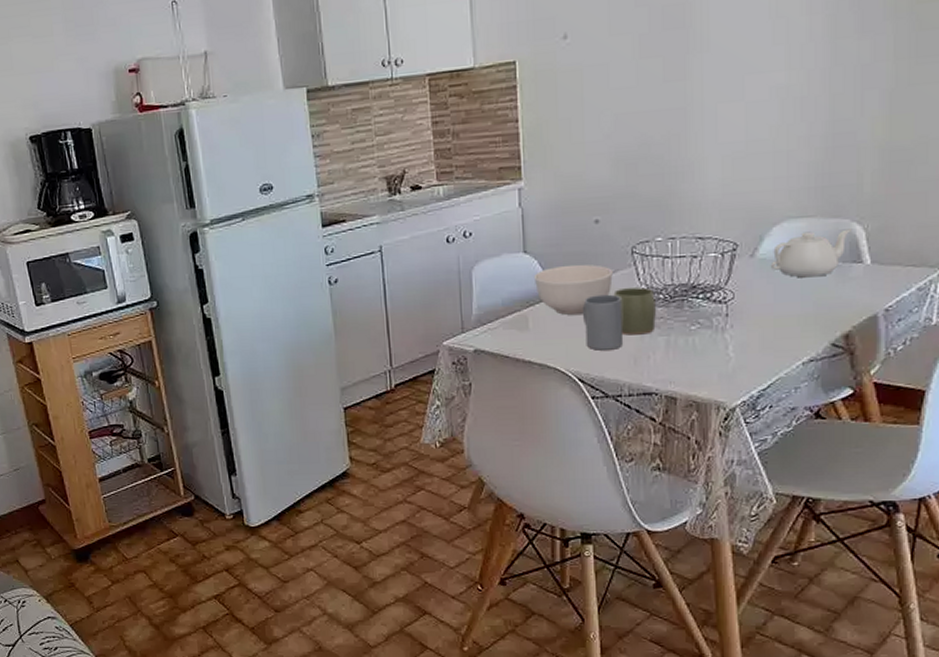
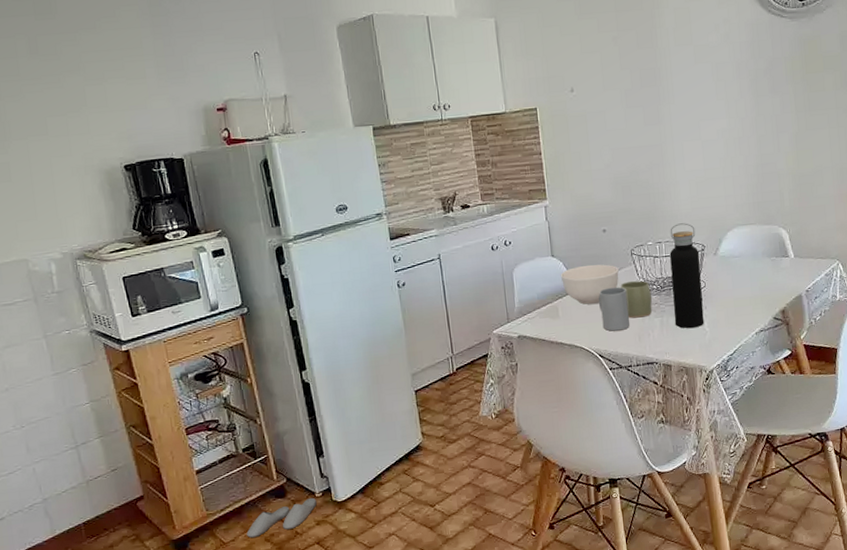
slippers: none [150,519,227,557] -> present [246,497,317,538]
water bottle: none [685,213,729,353] -> present [669,223,705,329]
teapot: present [770,229,853,278] -> none [728,232,780,270]

